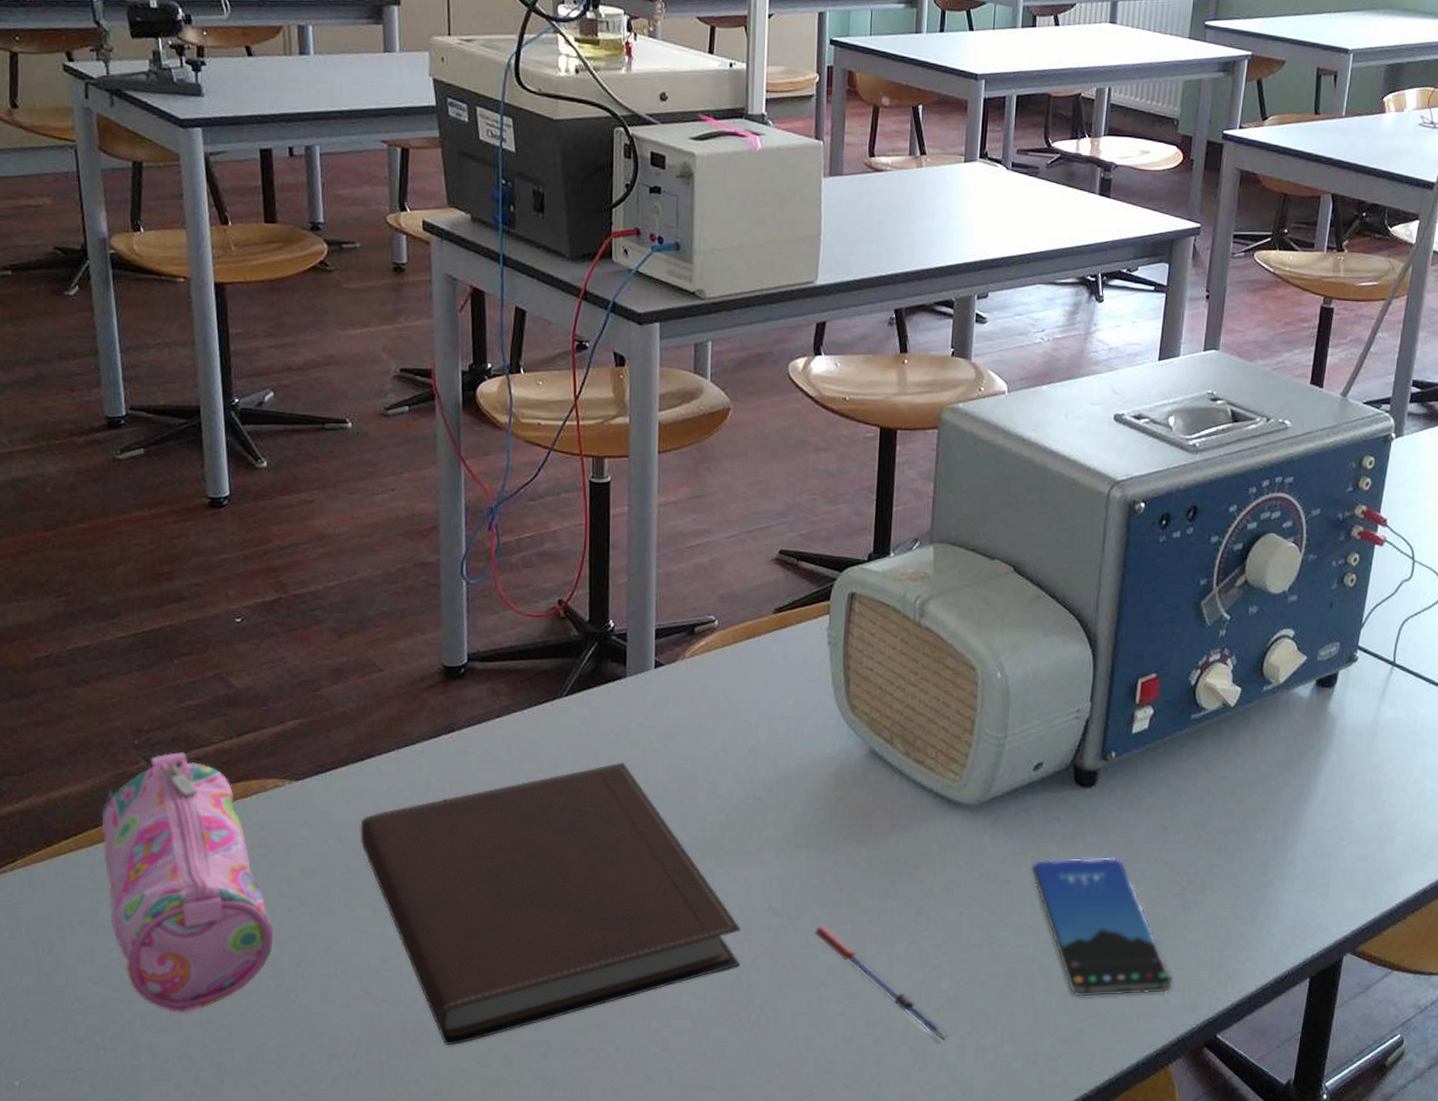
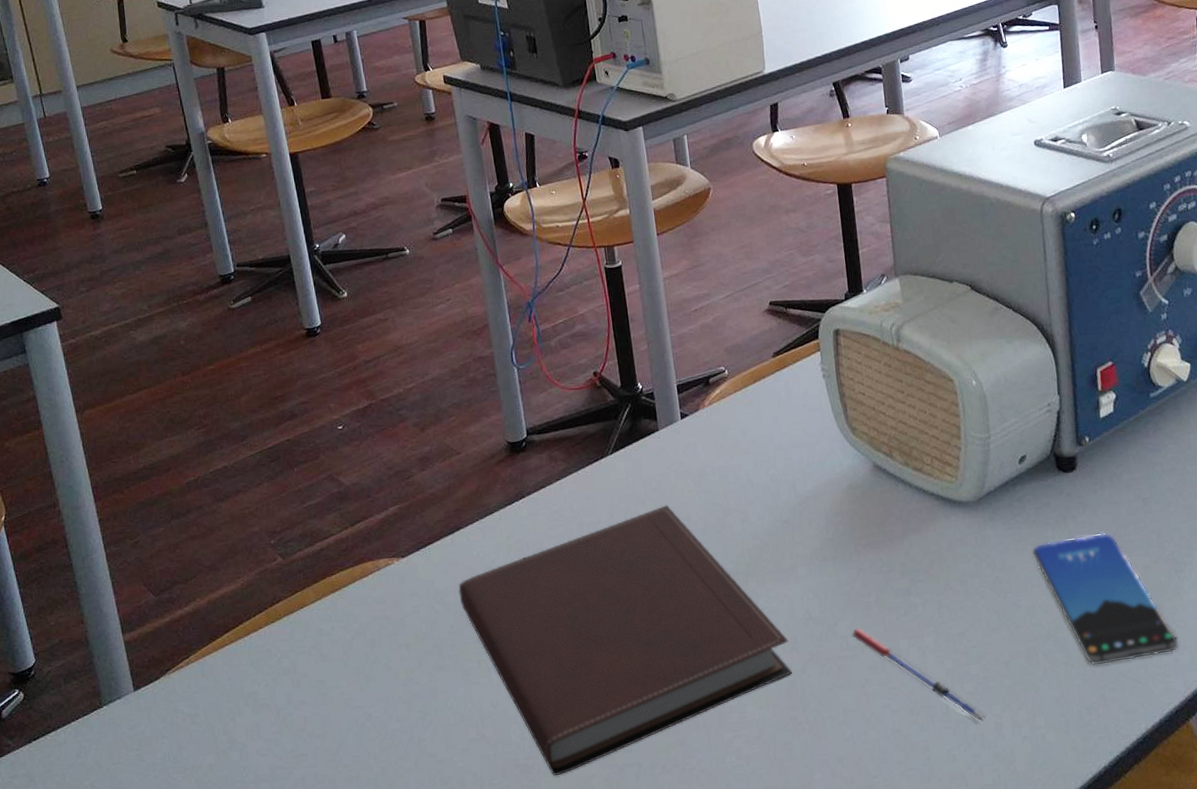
pencil case: present [101,752,274,1013] -> none [251,546,402,773]

